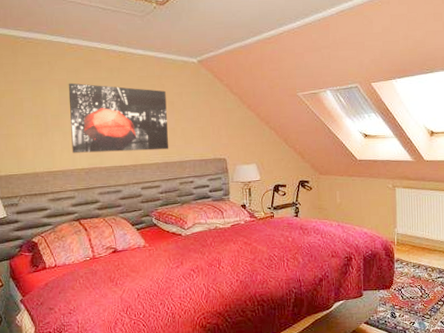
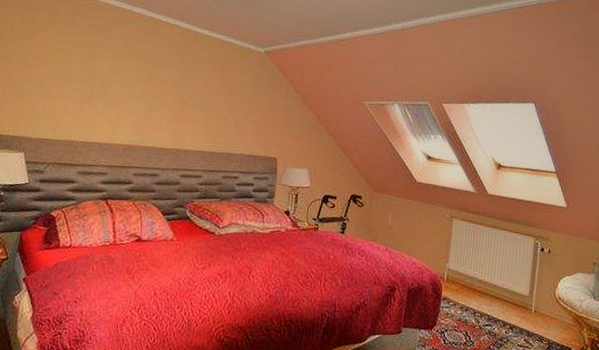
wall art: present [68,82,169,153] -> none [114,52,226,139]

